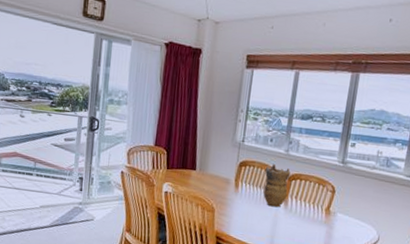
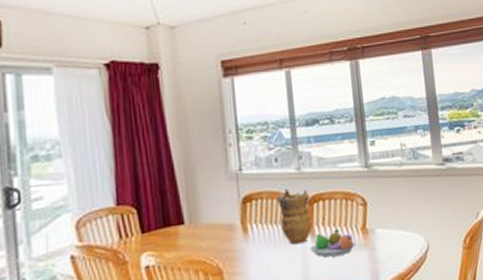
fruit bowl: none [281,203,318,225] -> present [310,228,356,257]

